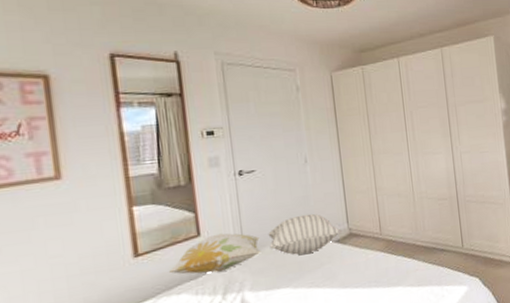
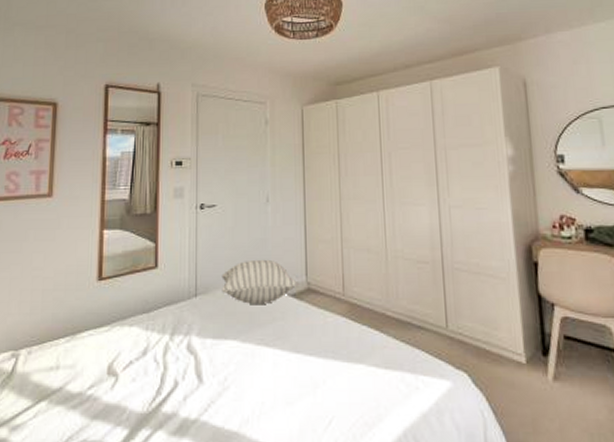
decorative pillow: present [169,233,261,275] -> none [126,268,213,309]

